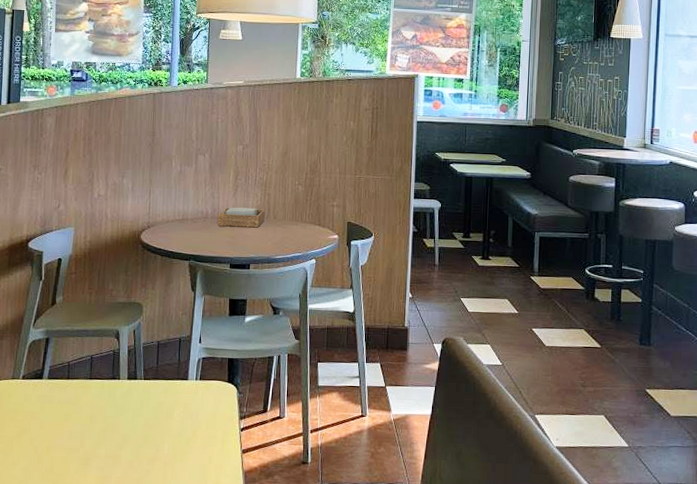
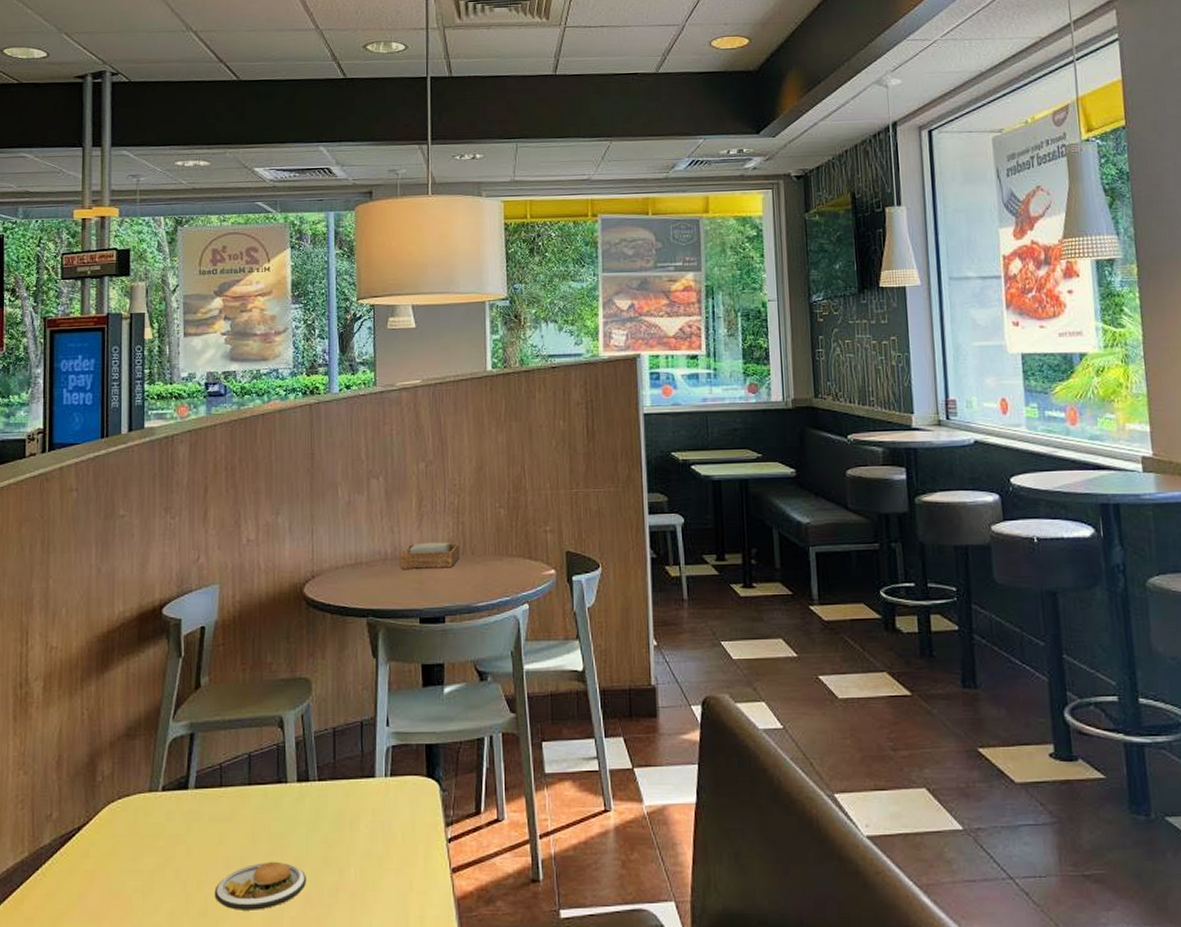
hamburger: none [59,436,131,471] -> present [214,861,306,910]

